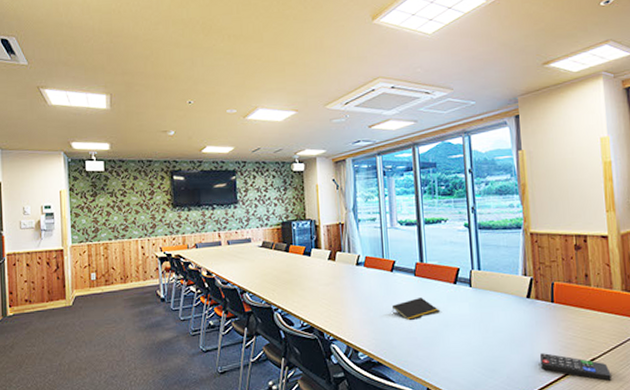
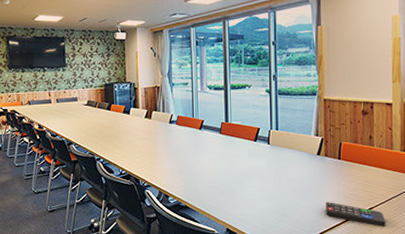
notepad: present [392,298,441,321] -> none [199,152,242,172]

